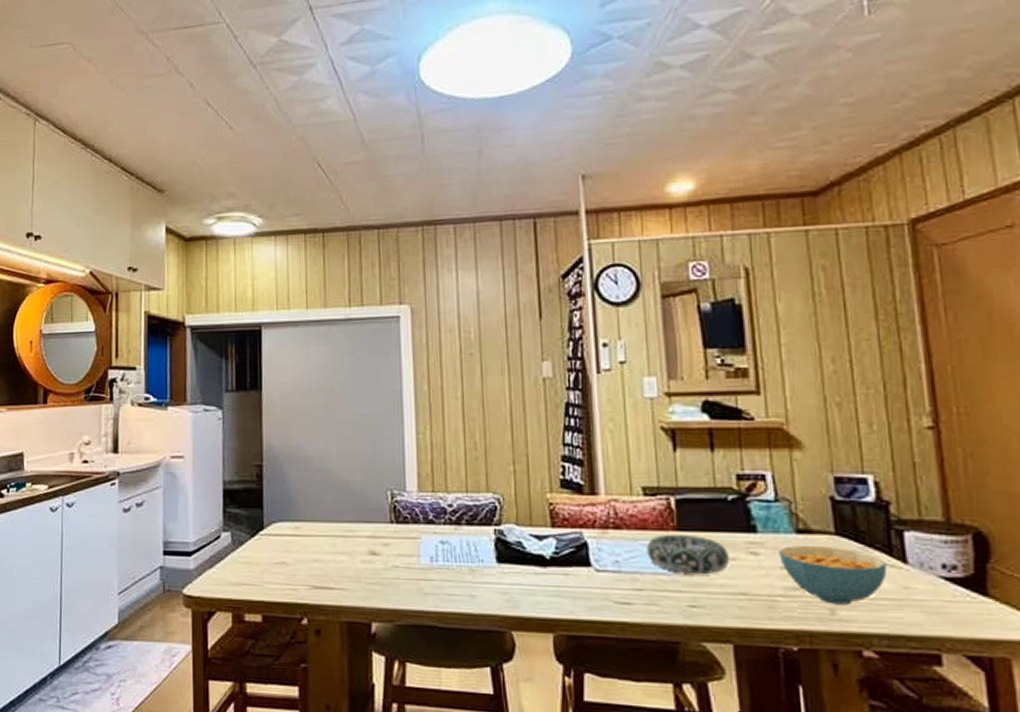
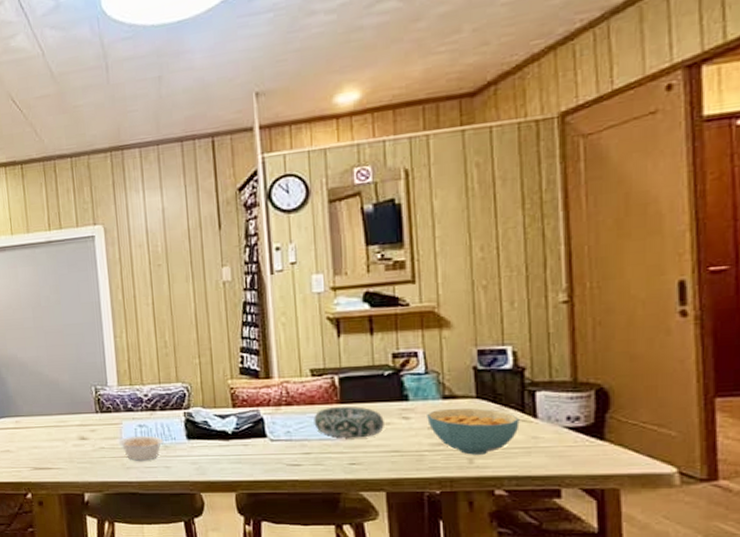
legume: none [415,554,470,586] -> present [118,435,164,461]

